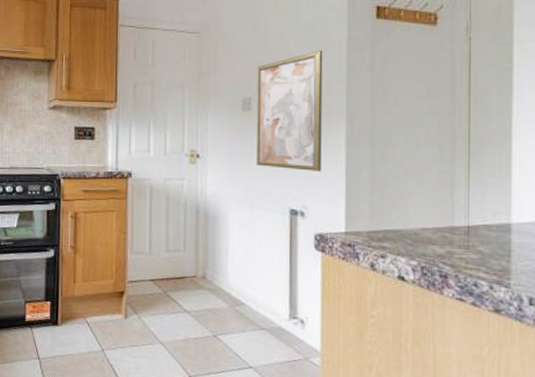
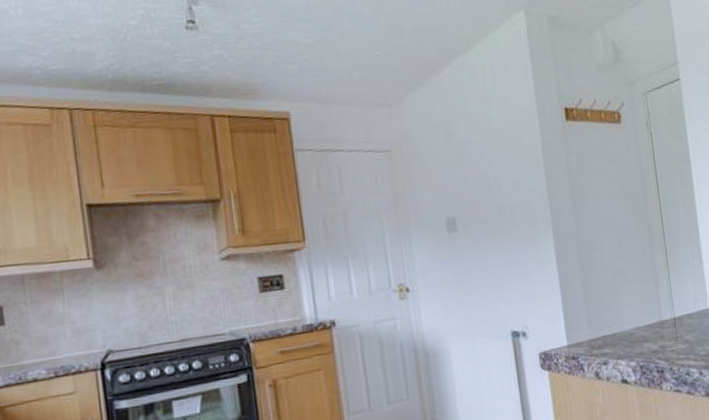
wall art: present [256,51,323,171] -> none [457,159,536,291]

